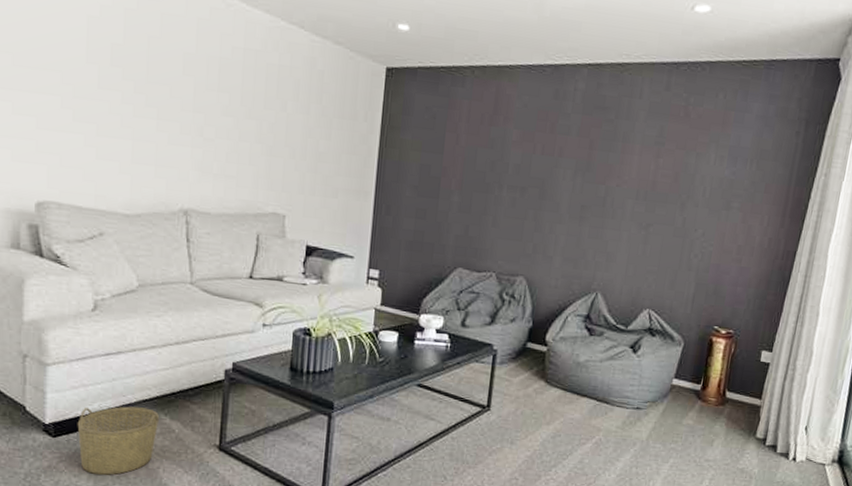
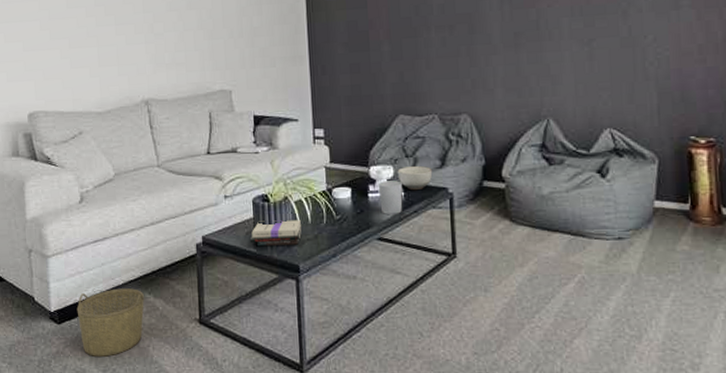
books: none [284,354,342,382] -> present [249,220,302,247]
candle holder: none [424,330,450,365] -> present [378,180,403,216]
bowl: none [447,318,482,343] -> present [397,165,433,190]

